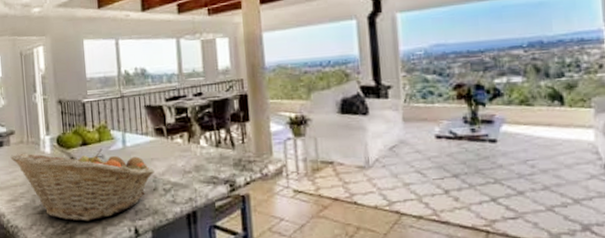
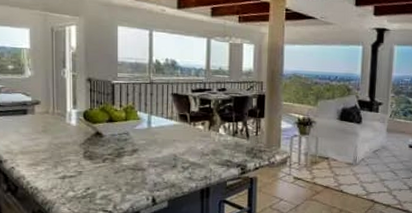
fruit basket: present [10,148,155,222] -> none [34,122,175,189]

